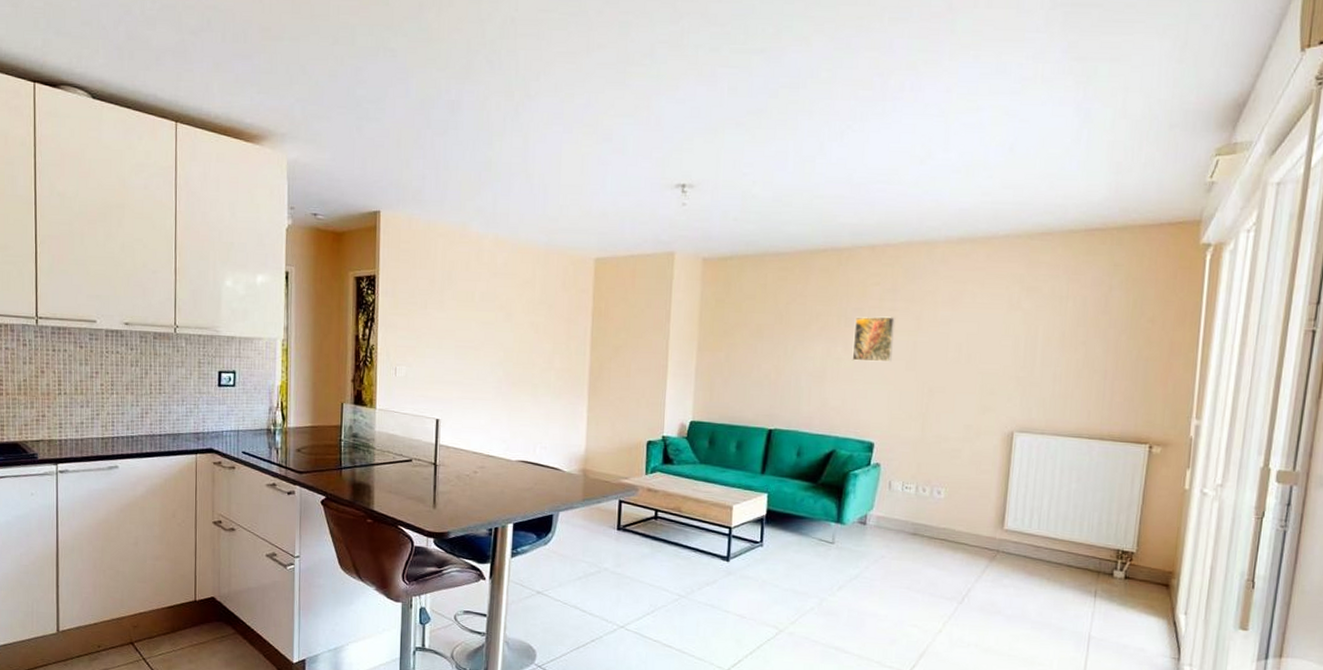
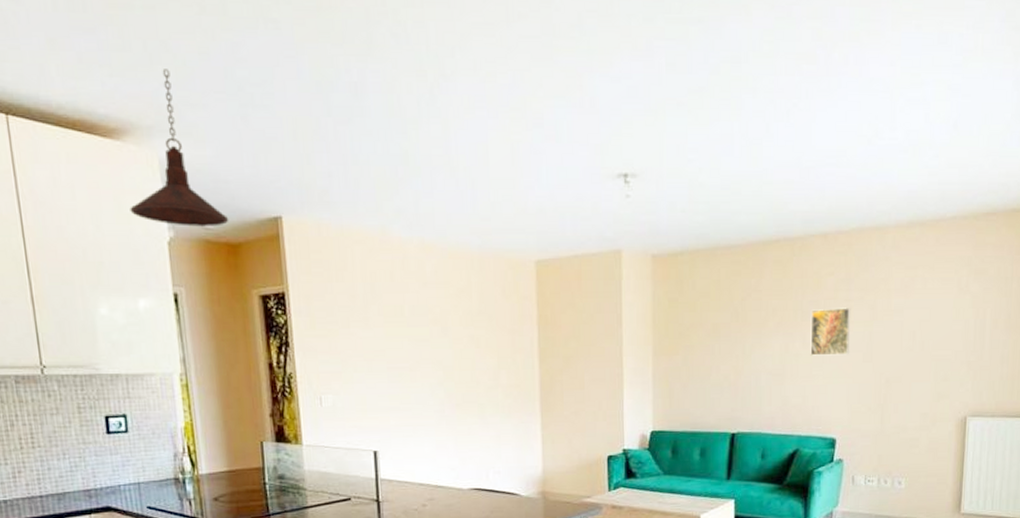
pendant light: none [260,88,337,217] -> present [130,69,229,227]

